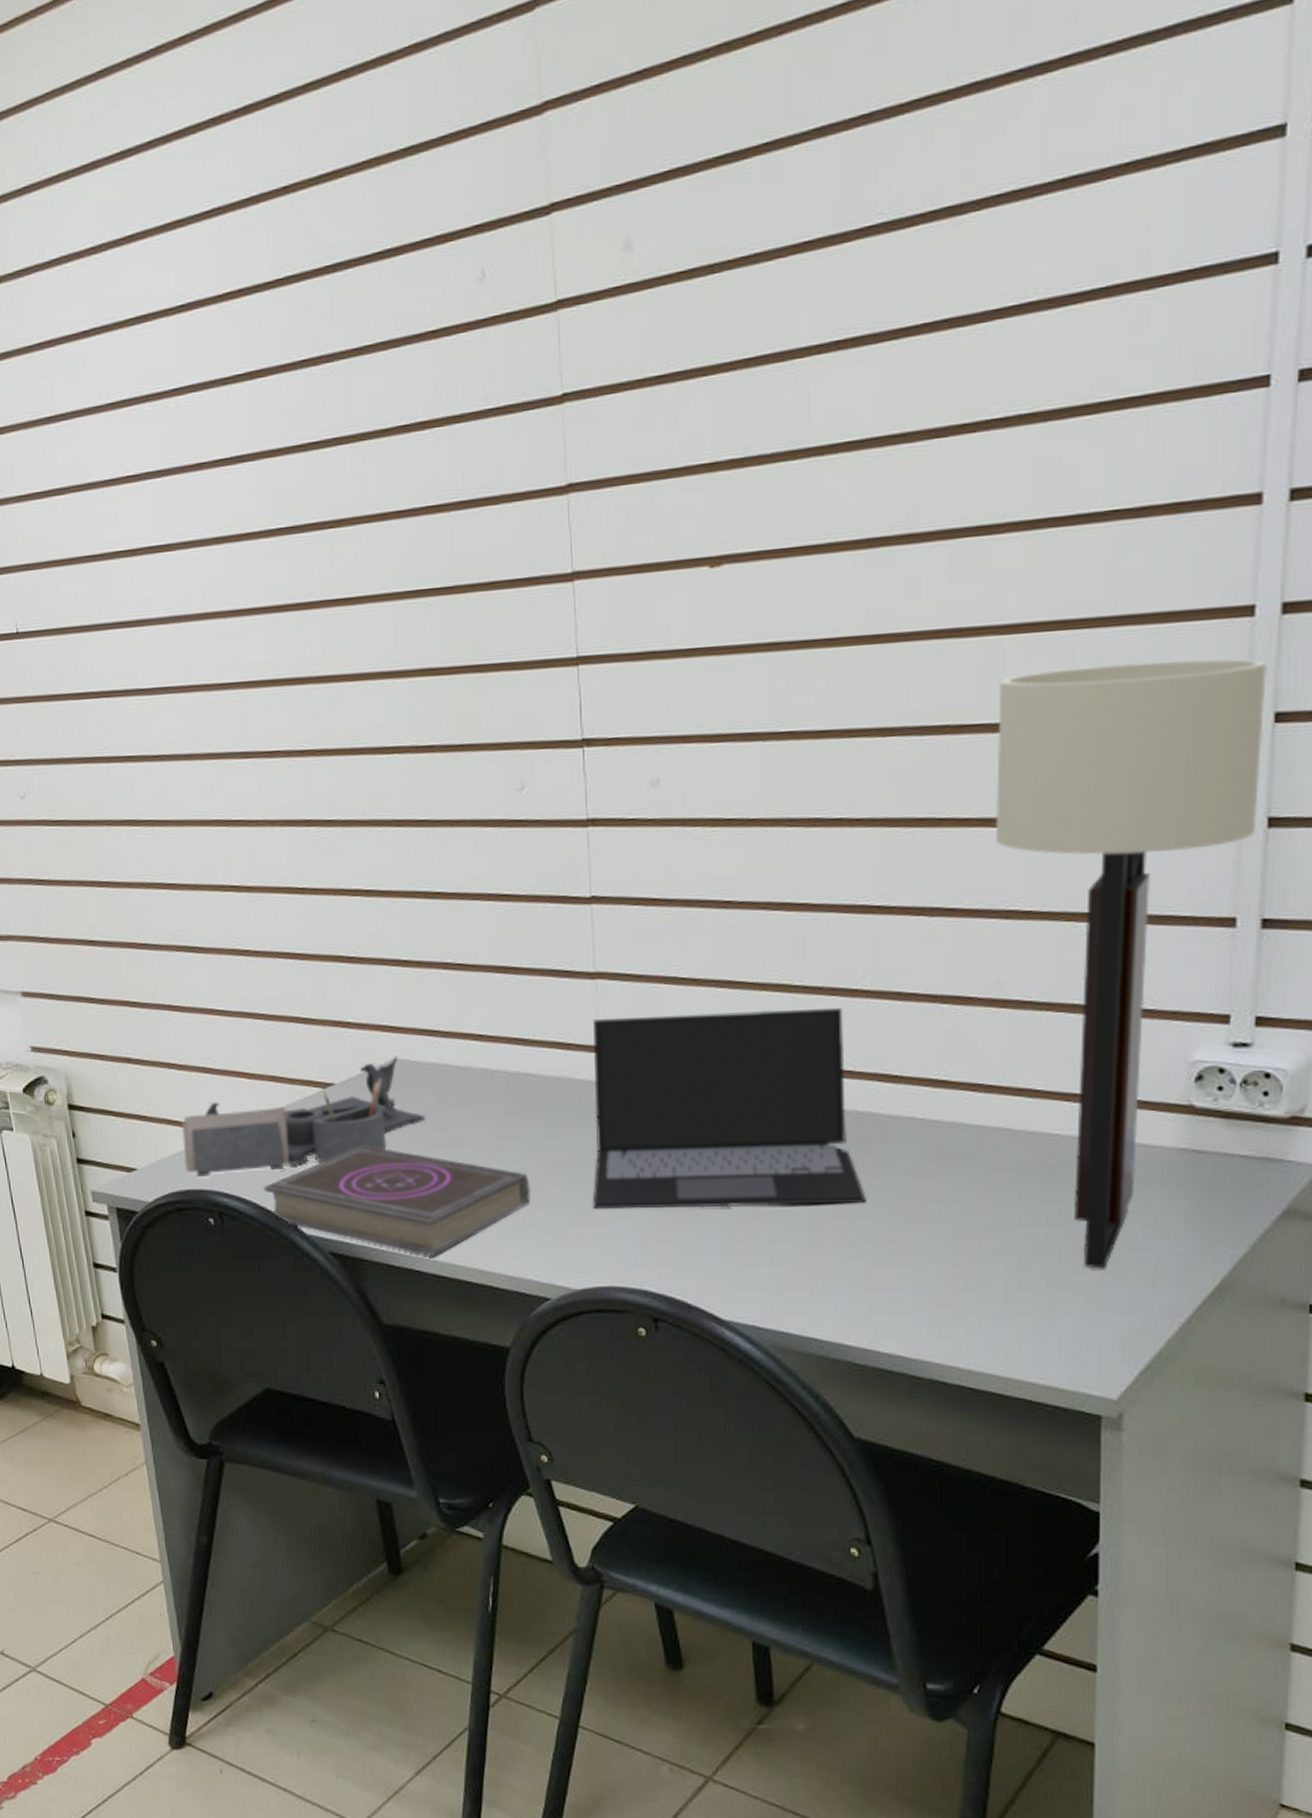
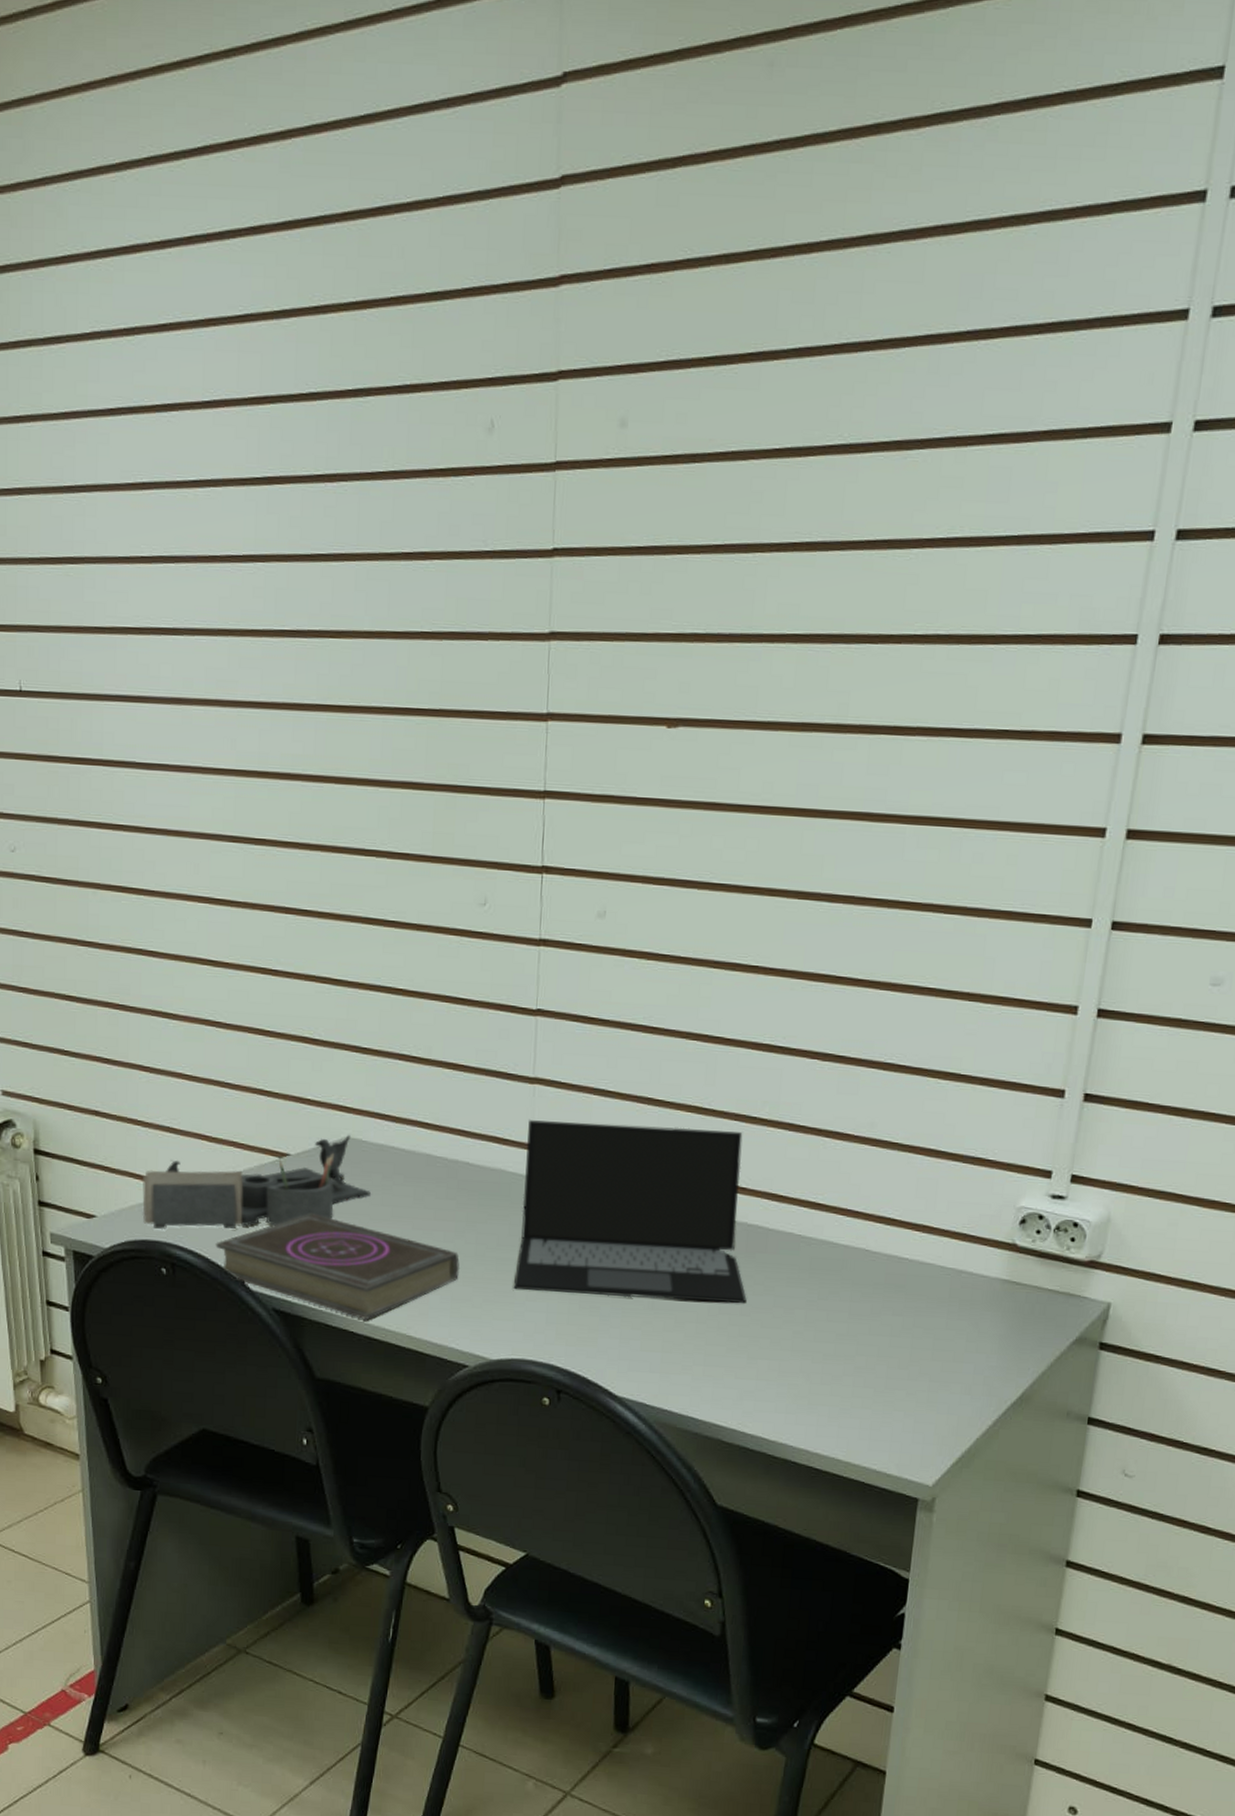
table lamp: present [995,658,1267,1269] -> none [883,860,1110,1376]

